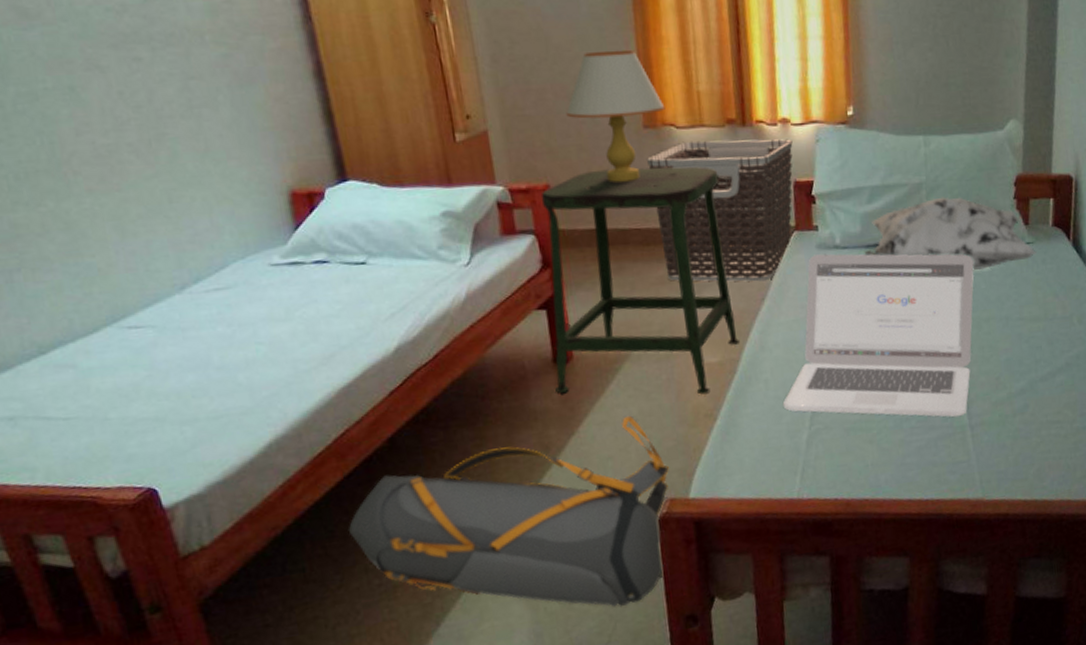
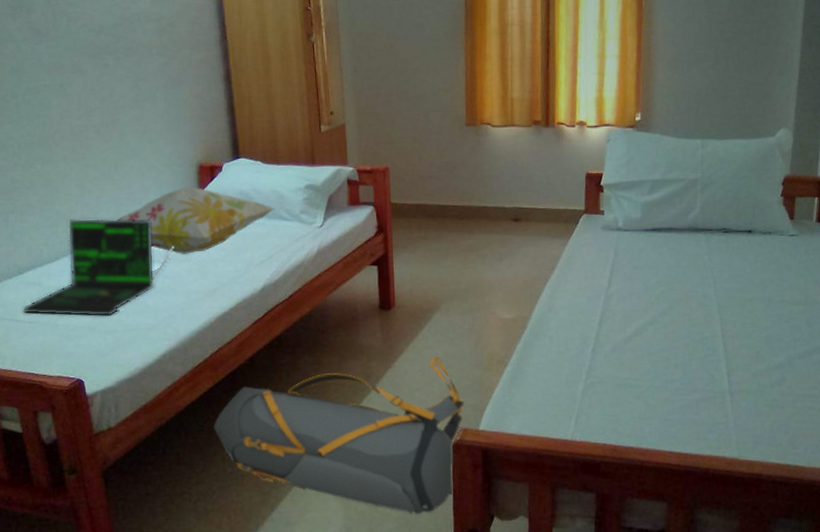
laptop: none [52,268,268,409] -> present [22,218,174,317]
decorative pillow: none [177,222,404,312] -> present [115,187,275,254]
stool: present [540,166,739,395] -> none [379,157,531,344]
table lamp: present [566,49,665,182] -> none [406,64,484,168]
clothes hamper: present [647,139,793,282] -> none [467,137,587,254]
laptop: present [782,253,974,418] -> none [563,234,741,383]
decorative pillow: present [864,197,1037,271] -> none [643,192,800,257]

